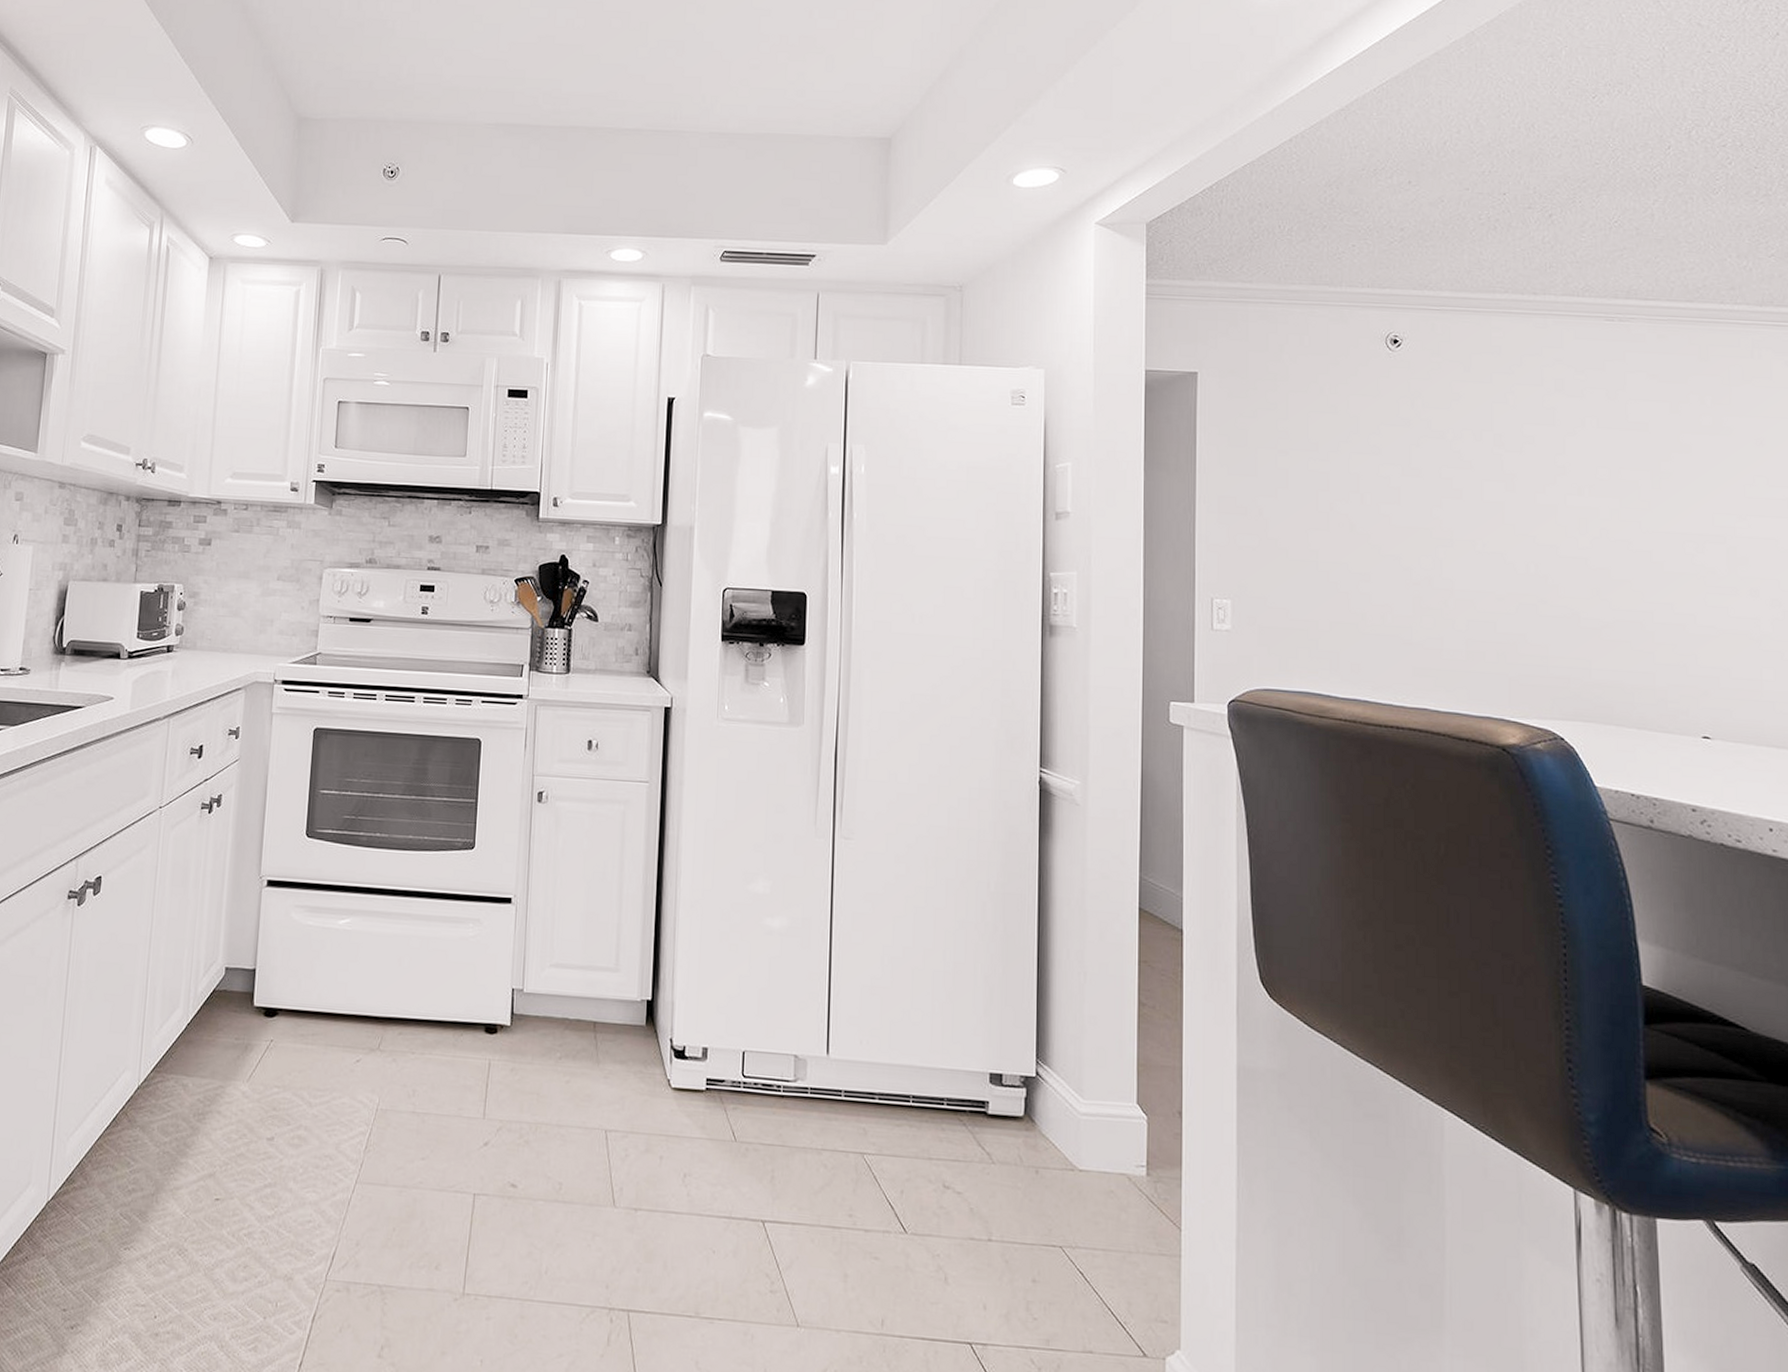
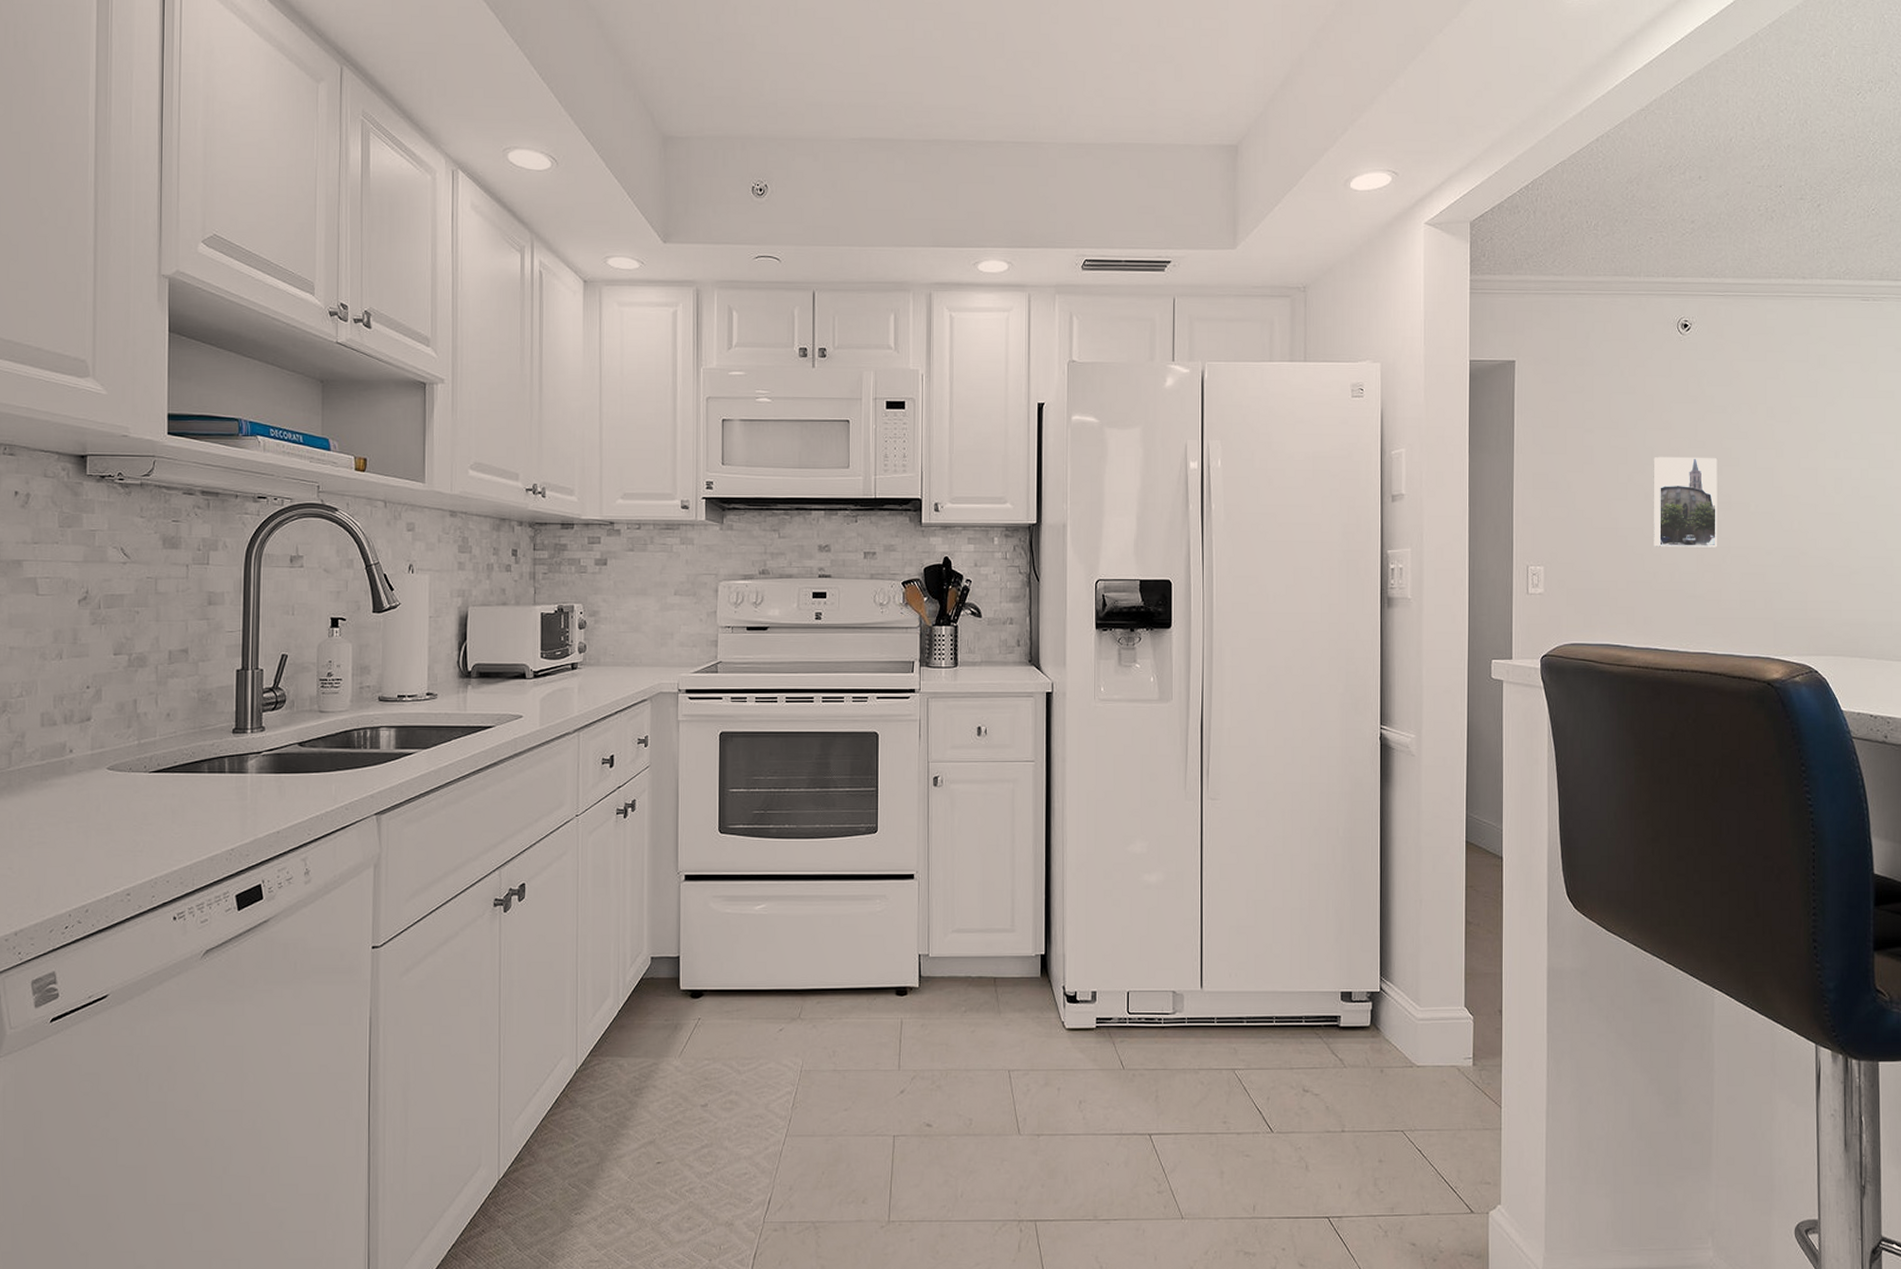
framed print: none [1359,483,1437,589] -> present [1653,456,1718,548]

